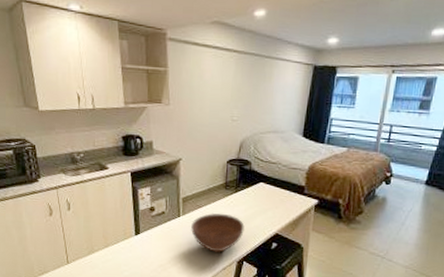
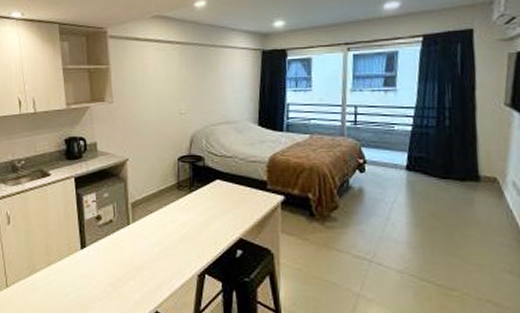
bowl: present [191,212,245,252] -> none [143,217,203,265]

